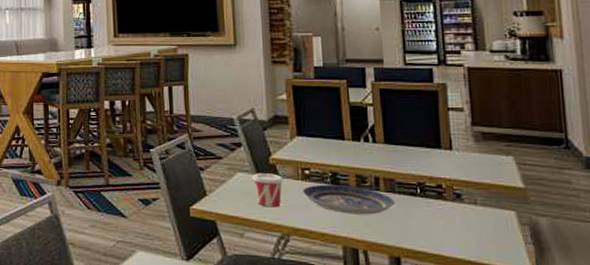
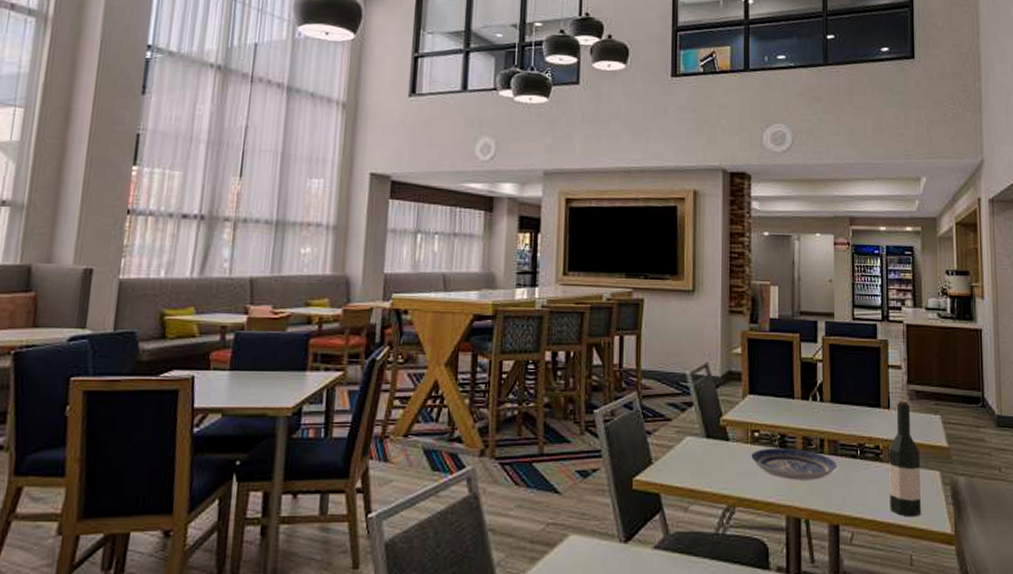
cup: present [252,173,284,208] -> none [701,436,733,475]
wine bottle: none [453,141,494,254] -> present [889,399,921,517]

